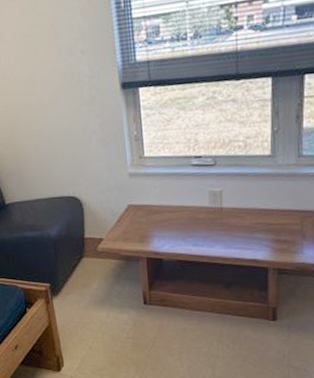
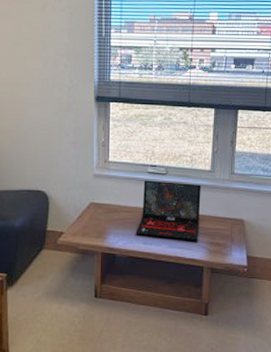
laptop: none [183,173,261,240] -> present [135,180,201,241]

